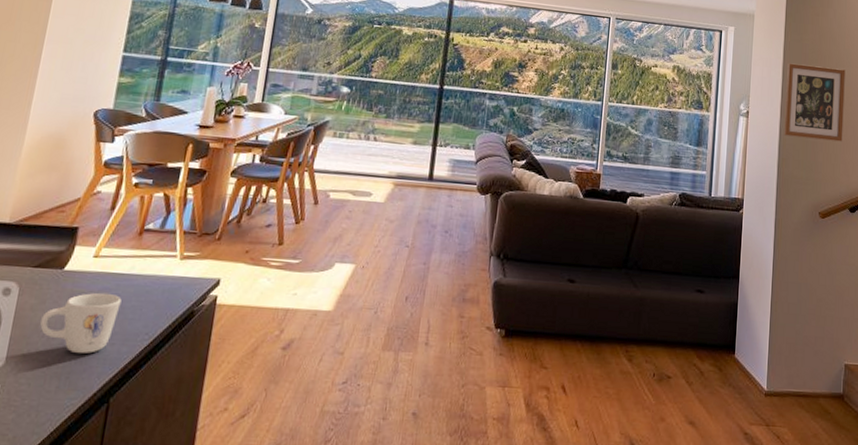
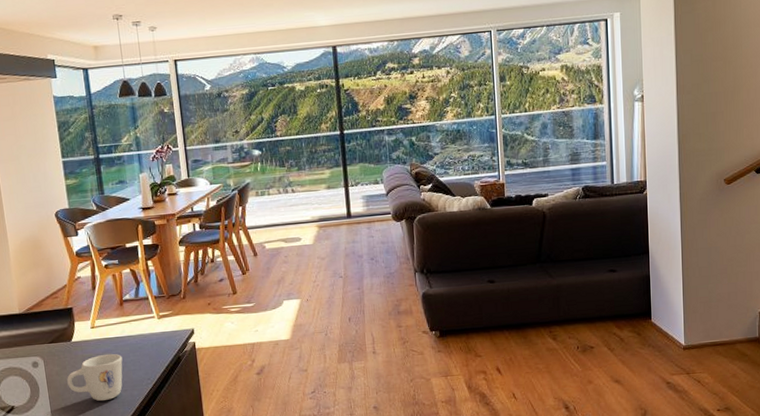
picture frame: present [784,63,845,142] -> none [680,31,745,112]

